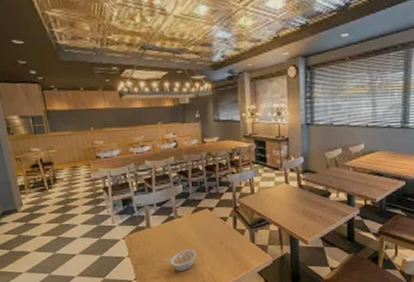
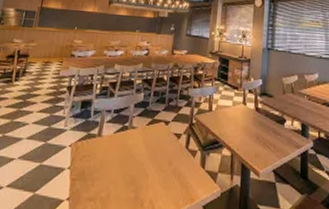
legume: present [164,249,197,271] -> none [106,167,143,194]

